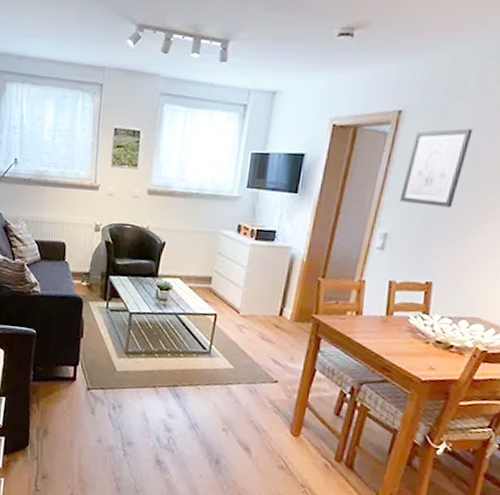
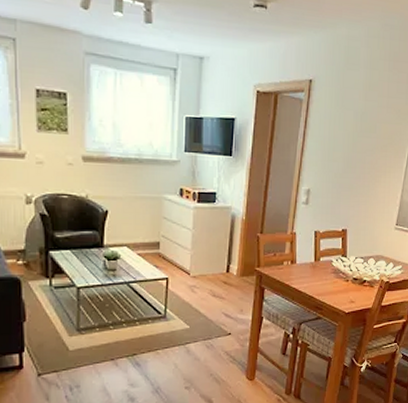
wall art: present [399,128,473,208] -> none [316,97,366,165]

